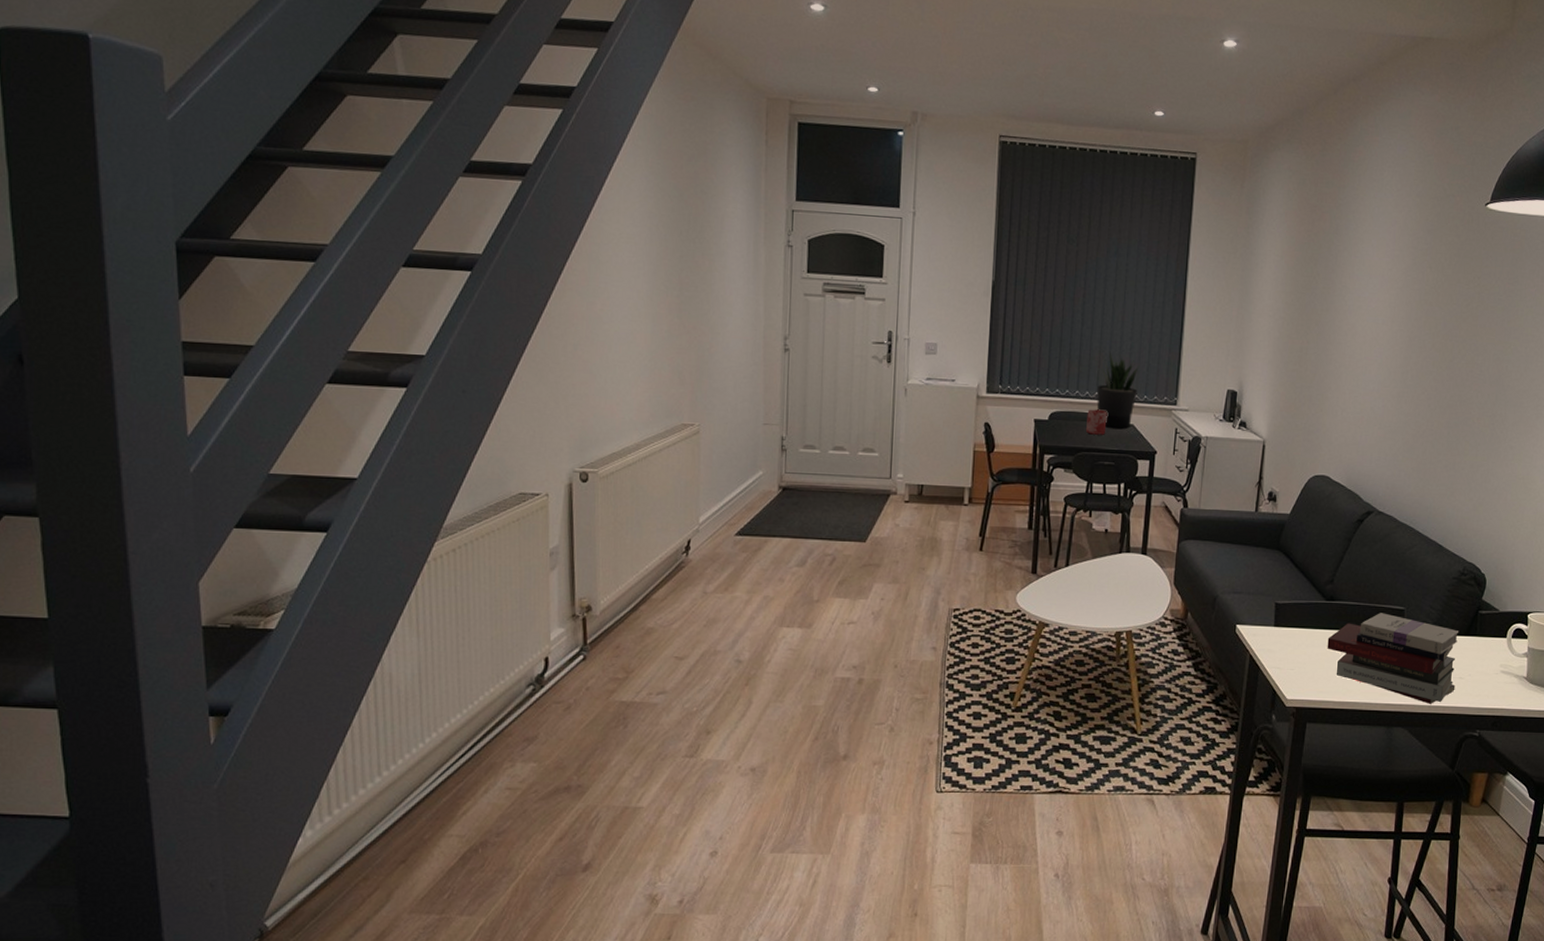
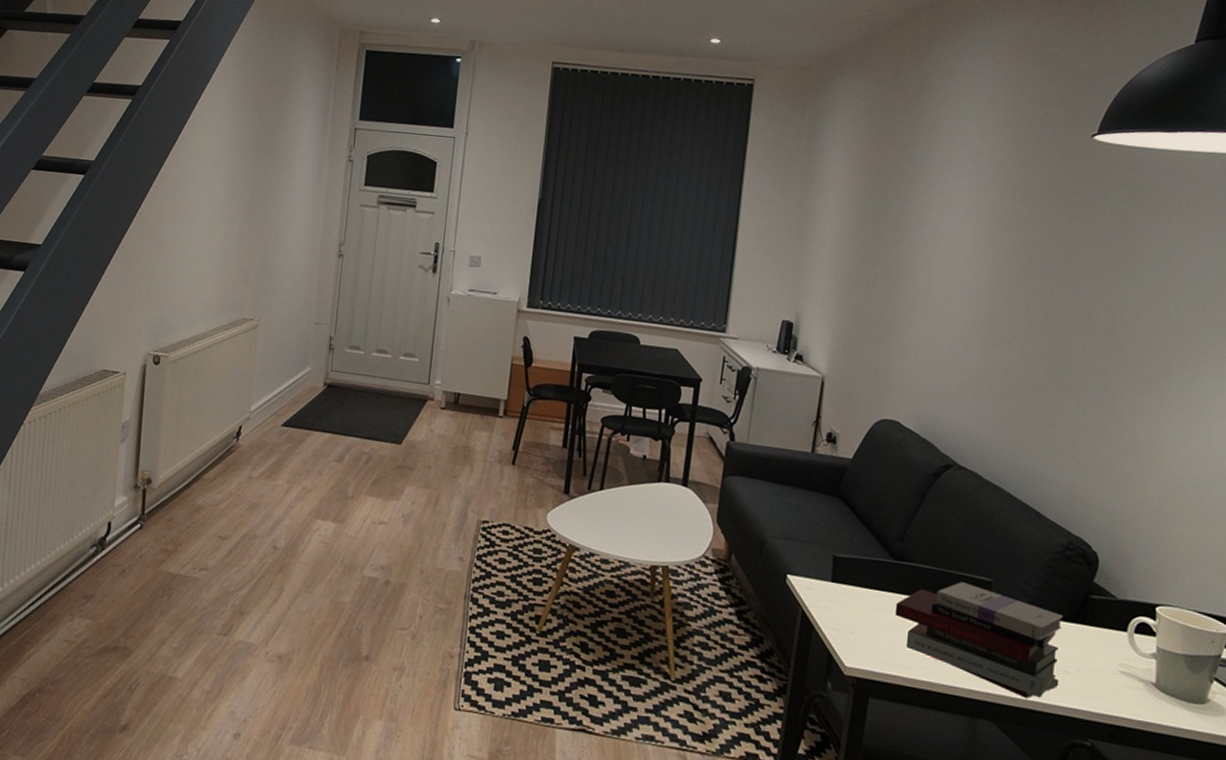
vase: present [1086,409,1107,435] -> none [627,330,650,358]
planter: present [1096,352,1140,430] -> none [639,274,687,354]

